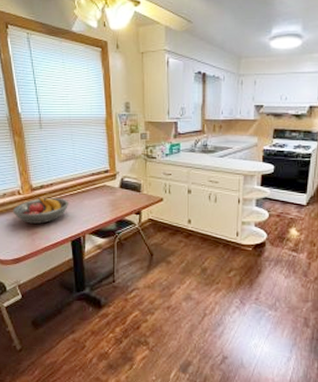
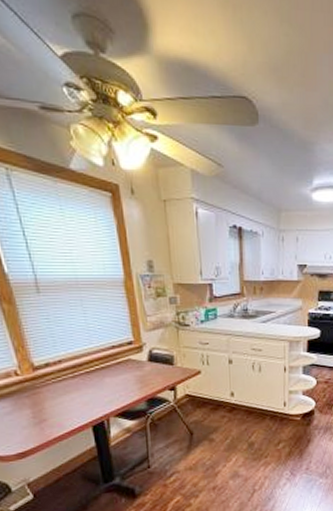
fruit bowl: present [12,197,69,224] -> none [9,377,86,410]

